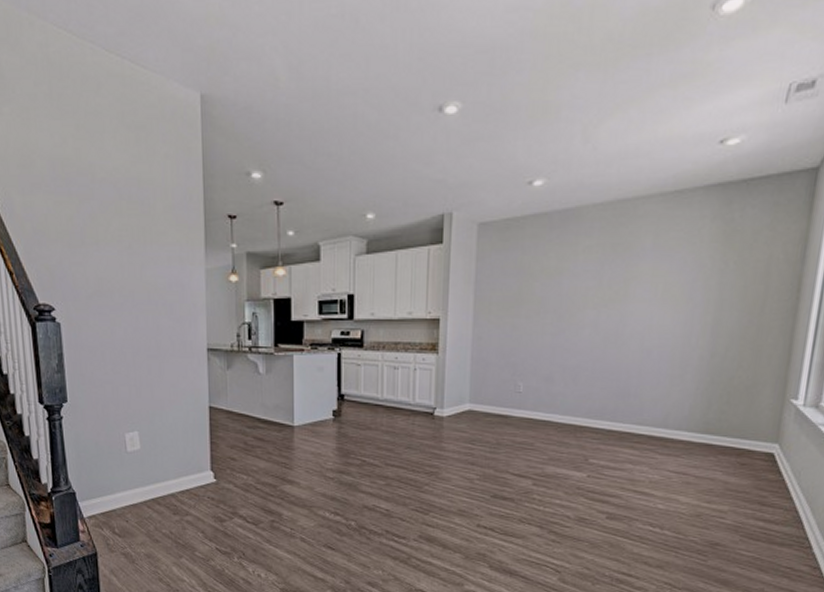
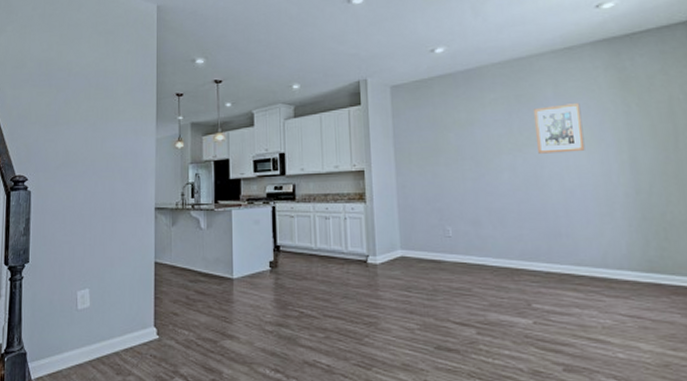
wall art: none [624,257,678,311] -> present [534,103,585,154]

